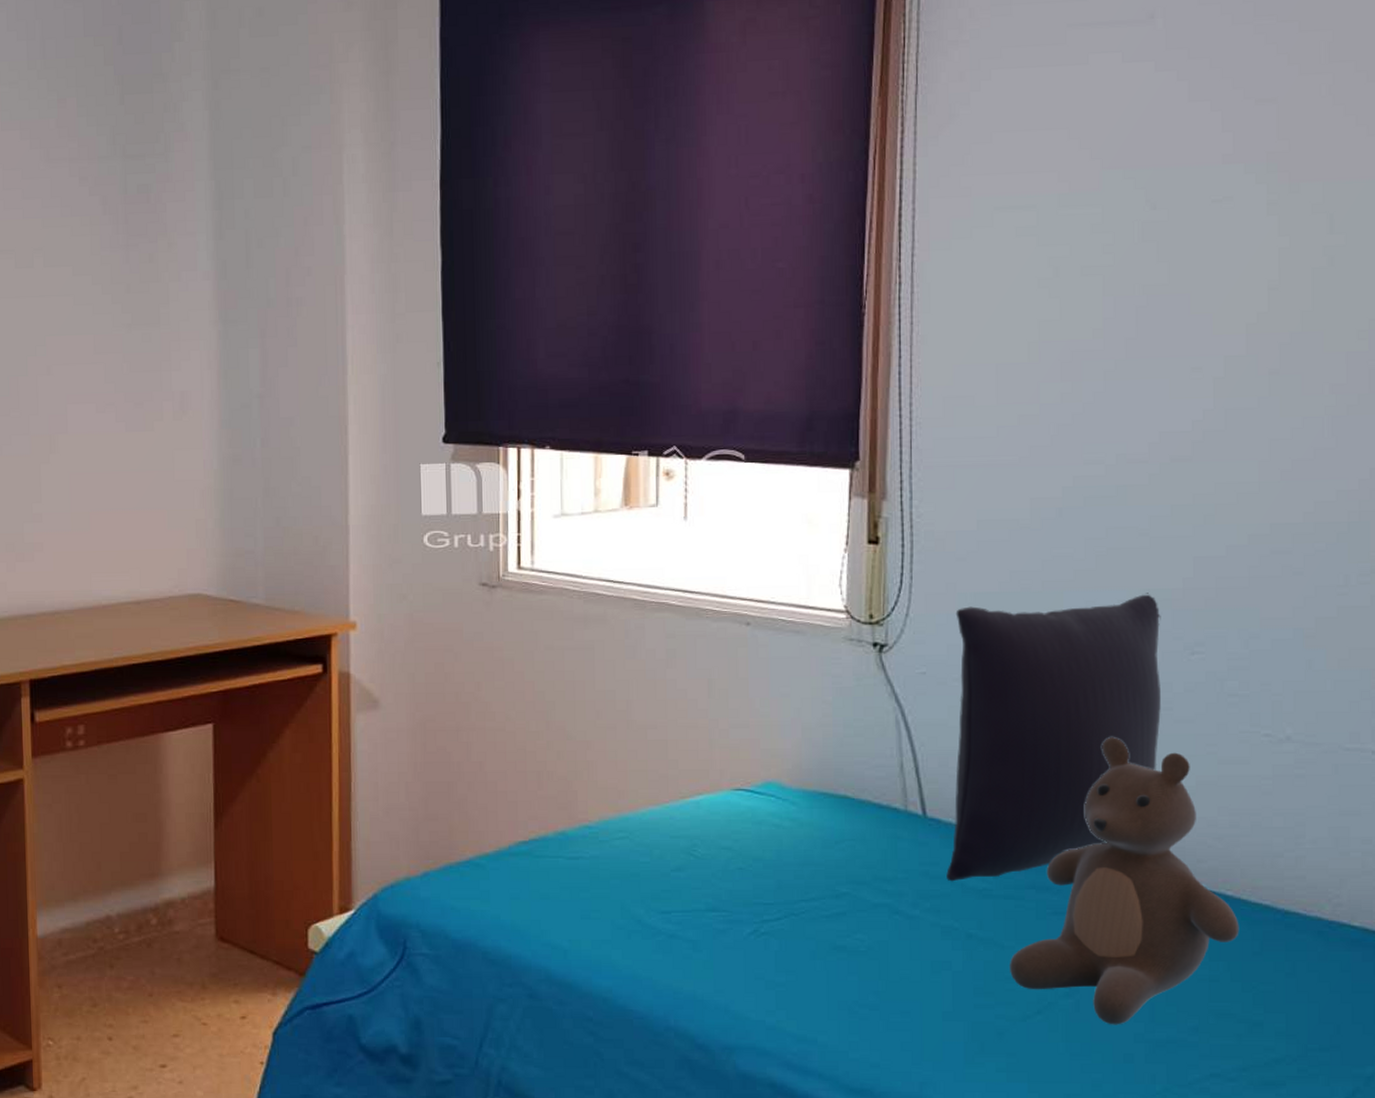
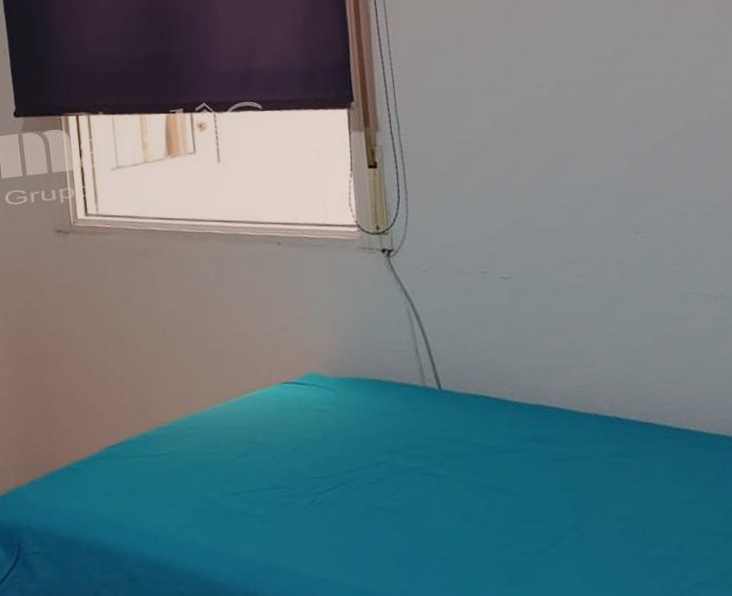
pillow: present [946,593,1161,882] -> none [445,187,621,443]
teddy bear: present [1010,737,1240,1025] -> none [524,308,705,550]

